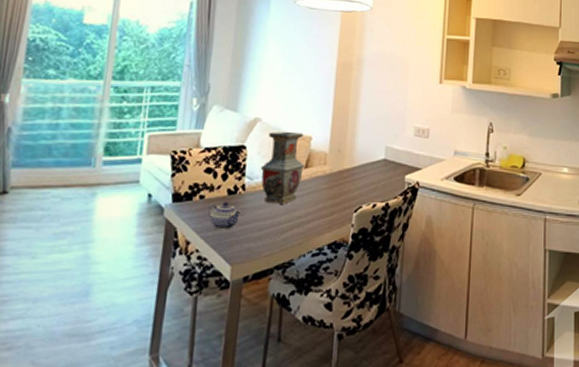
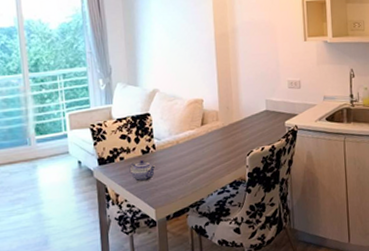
vase: present [260,132,305,204] -> none [164,97,202,157]

